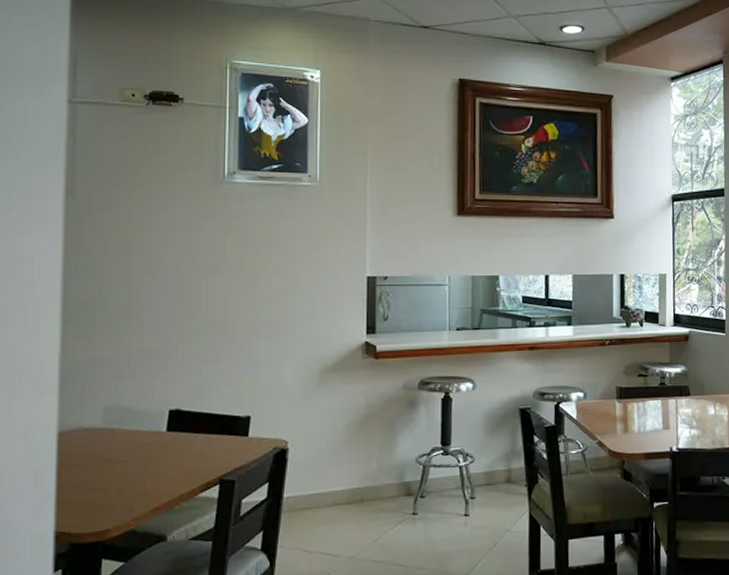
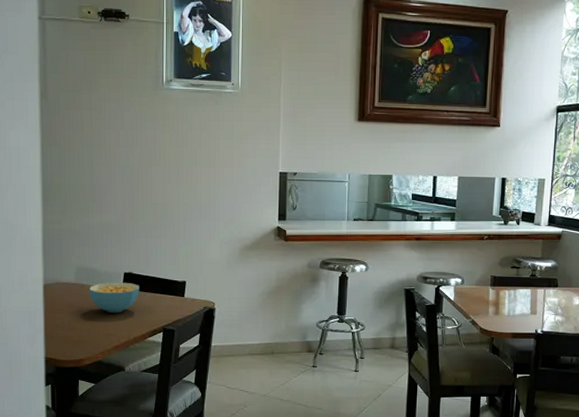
cereal bowl: none [121,422,189,464] -> present [89,282,140,313]

